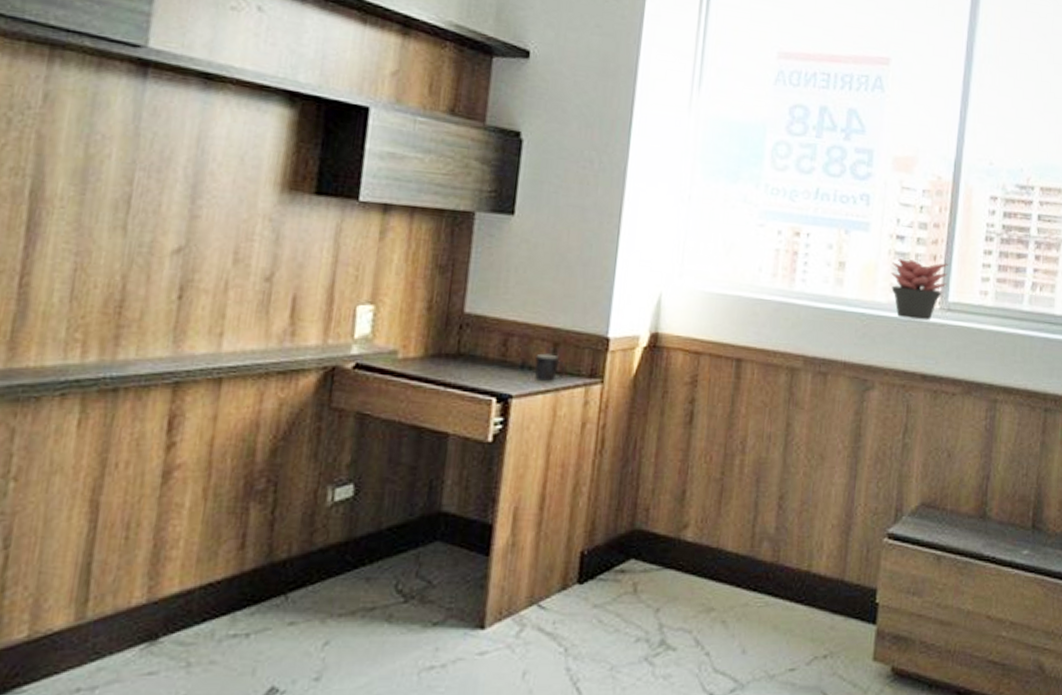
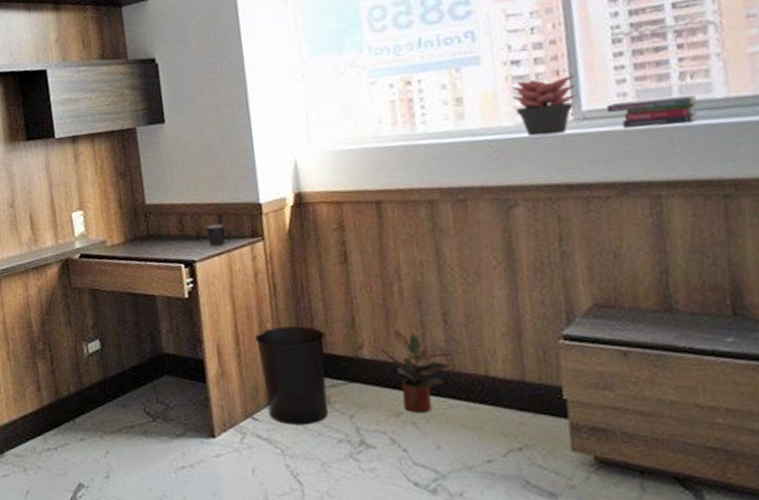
waste bin: none [560,493,649,616] -> present [254,326,328,424]
potted plant: none [705,507,779,610] -> present [379,328,452,413]
books: none [969,300,1041,334] -> present [607,95,698,129]

